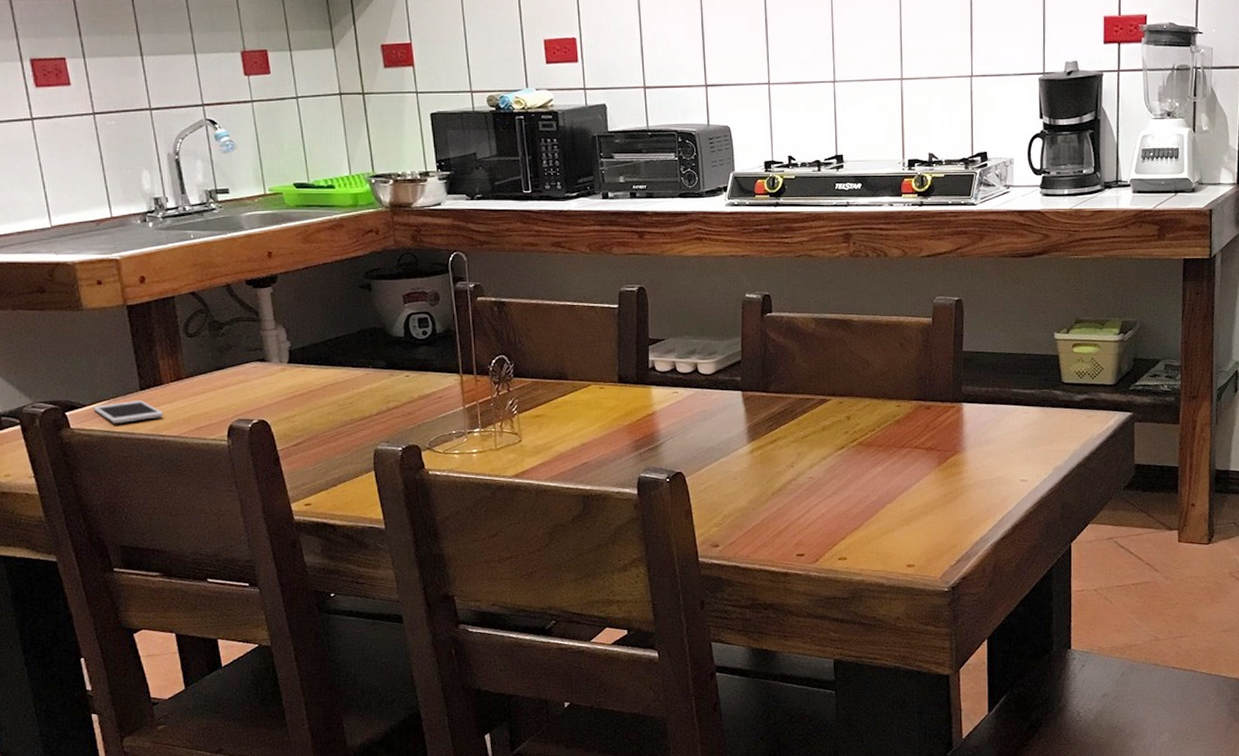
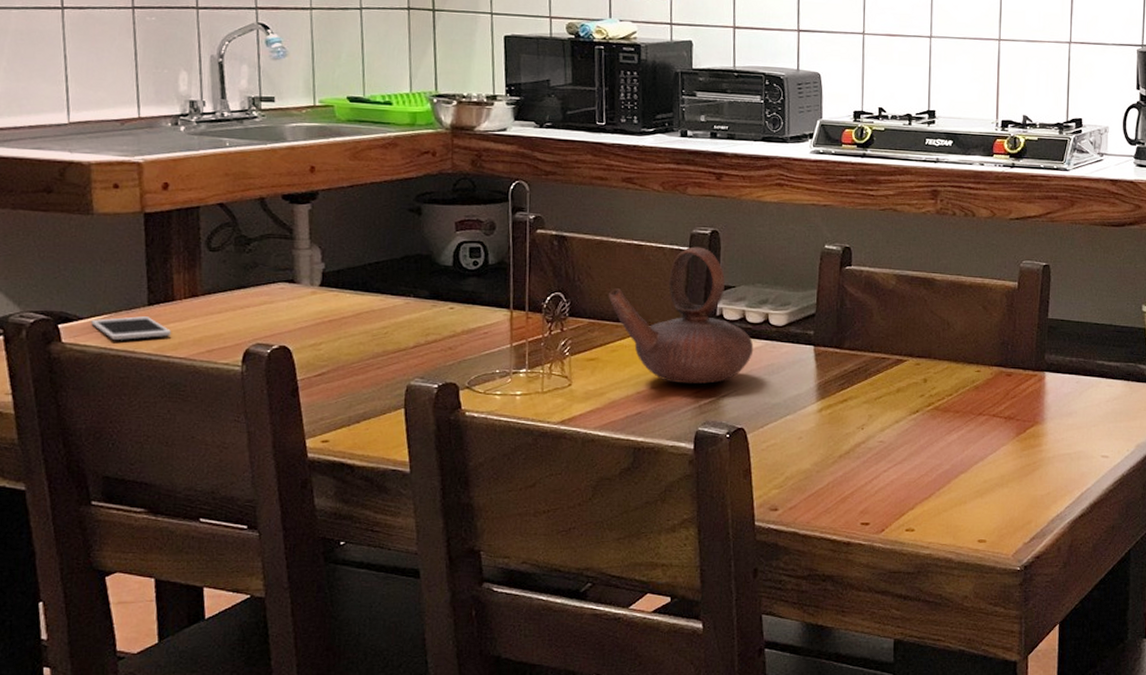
teapot: none [547,304,686,434] -> present [608,246,754,385]

